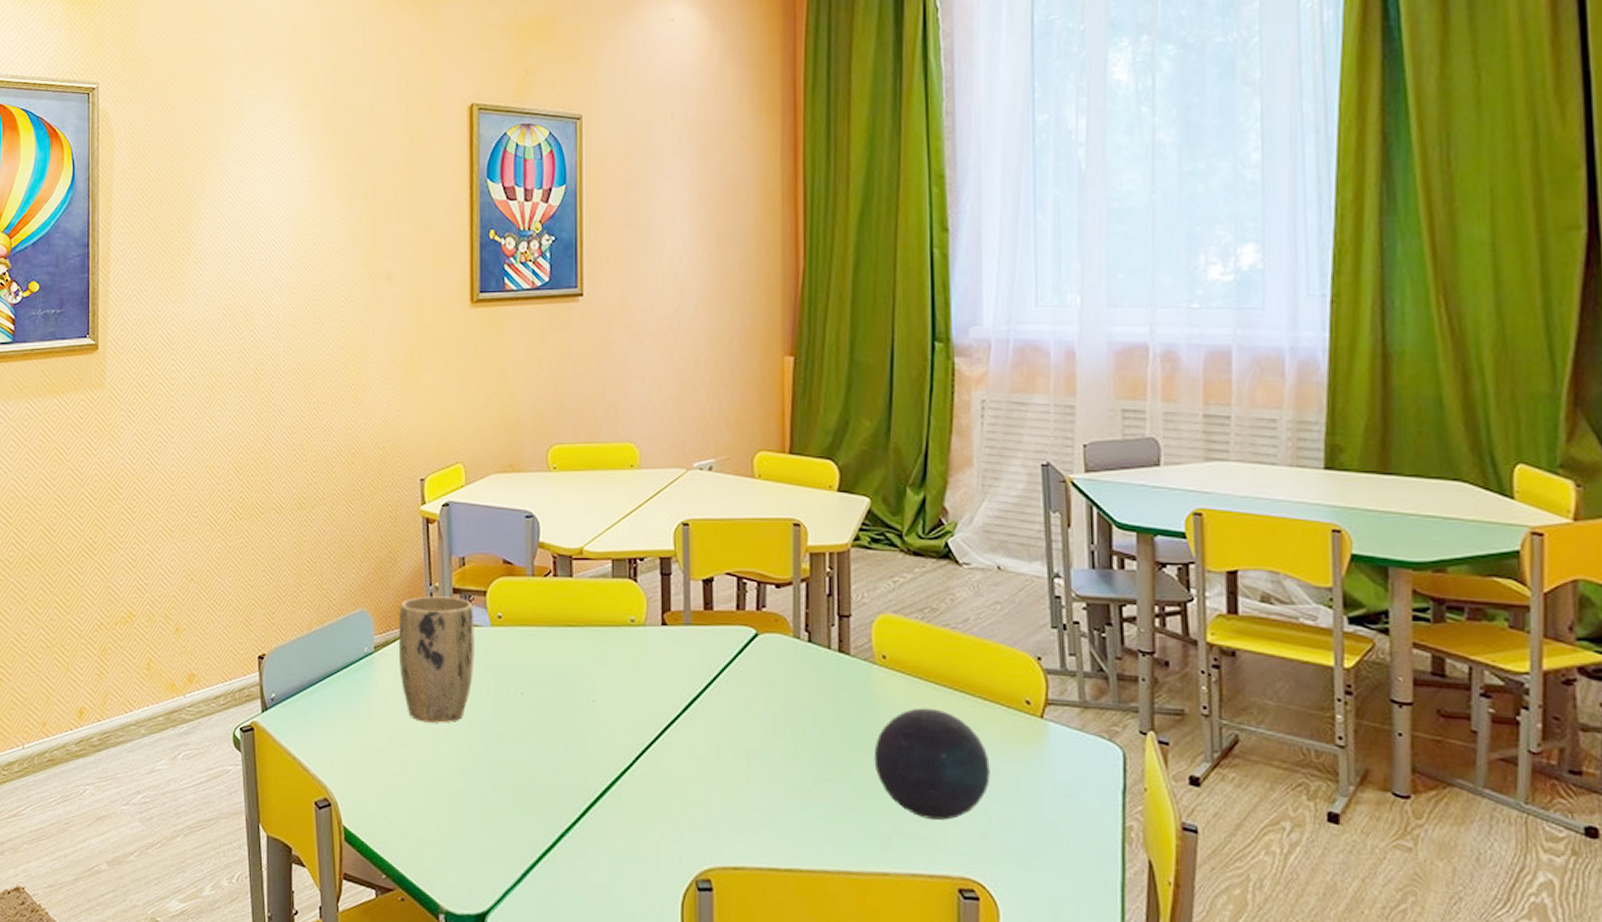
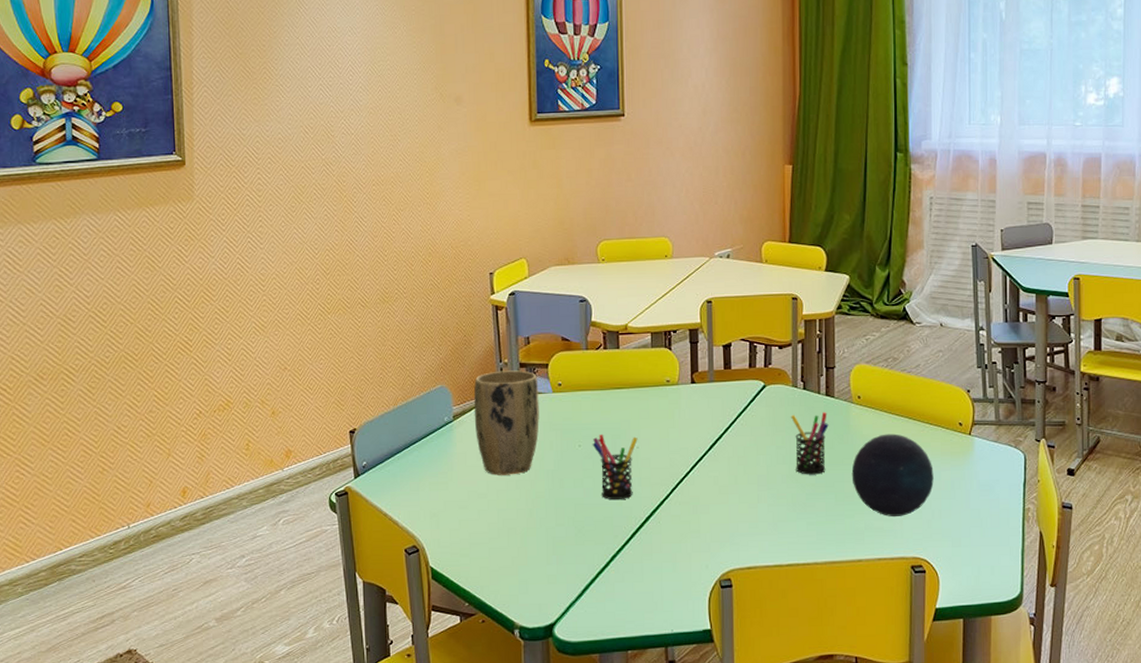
pen holder: none [537,680,594,765] -> present [592,434,638,499]
pen holder: none [792,673,843,755] -> present [791,412,829,475]

